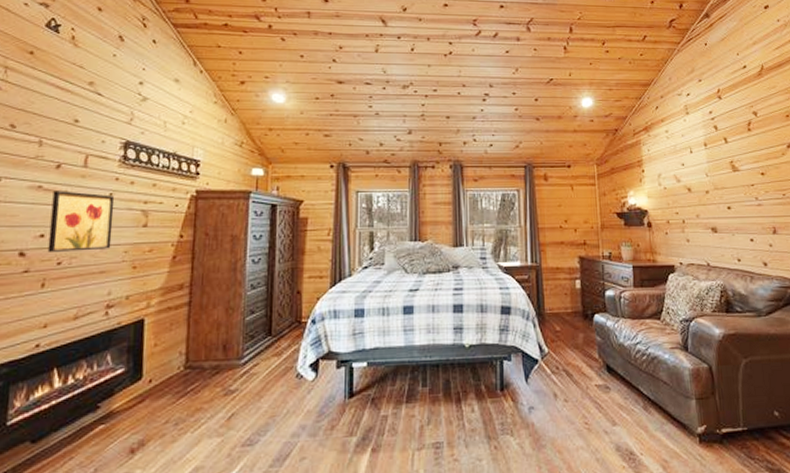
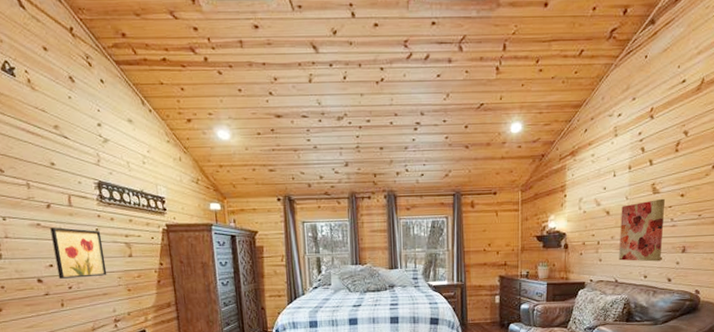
wall art: none [702,176,752,243] -> present [619,198,665,262]

